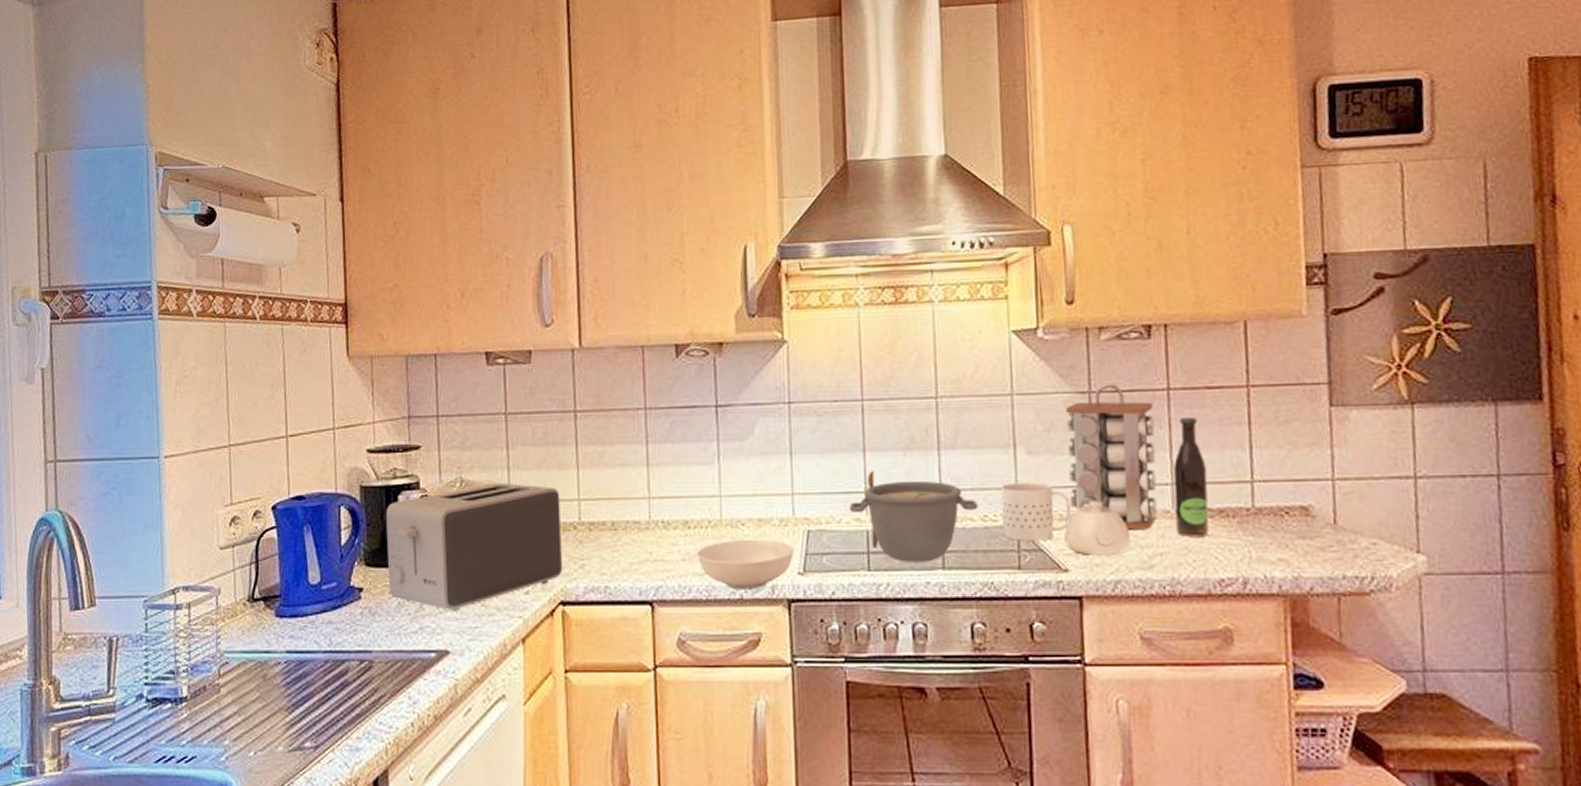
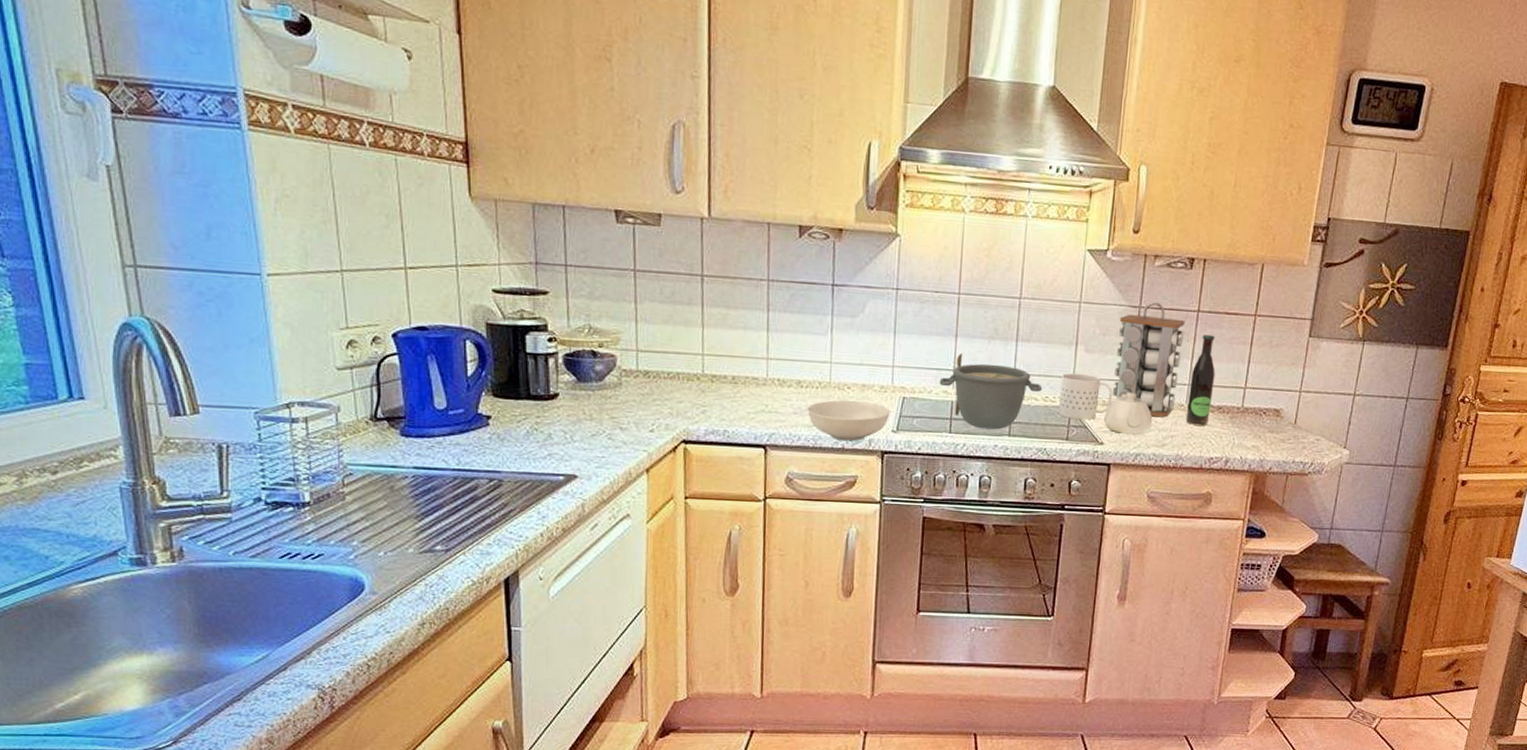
toaster: present [385,482,563,612] -> none [513,332,686,443]

